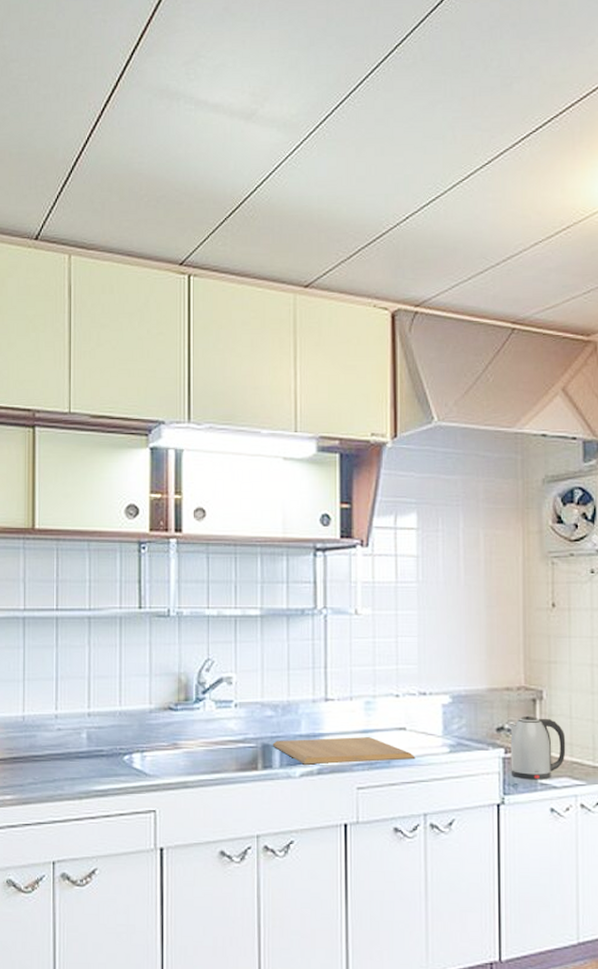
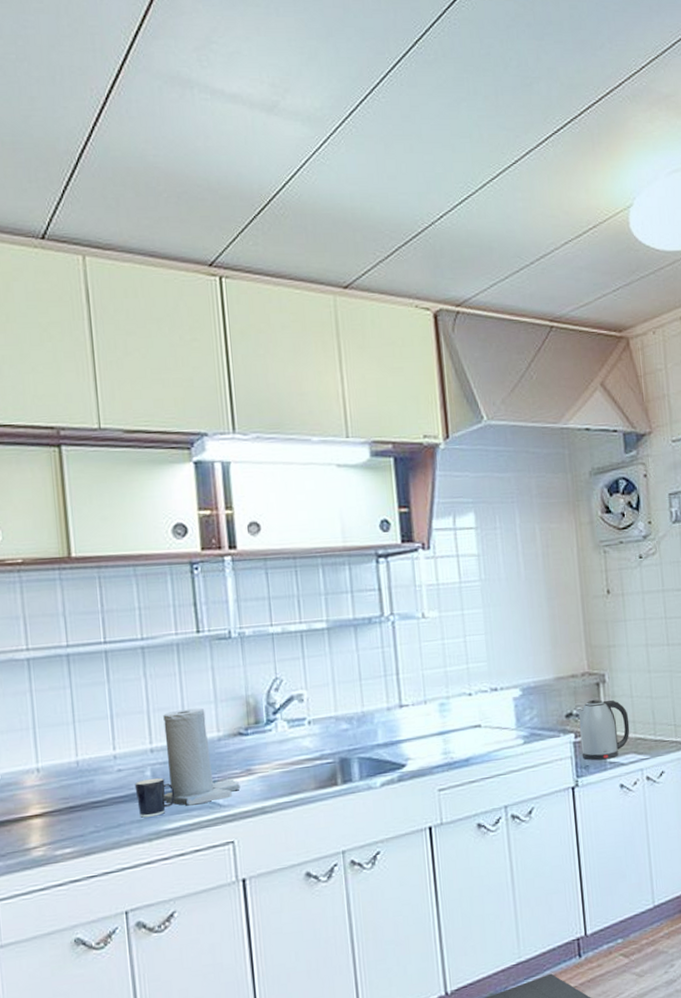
mug: none [71,740,106,776] -> present [134,777,176,818]
paper towel: none [96,679,166,771] -> present [163,708,241,806]
chopping board: present [272,737,416,765] -> none [350,738,493,774]

